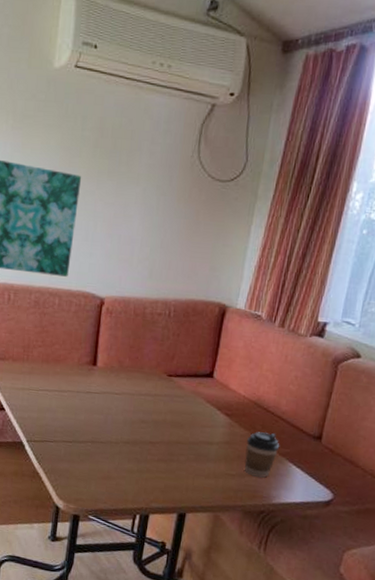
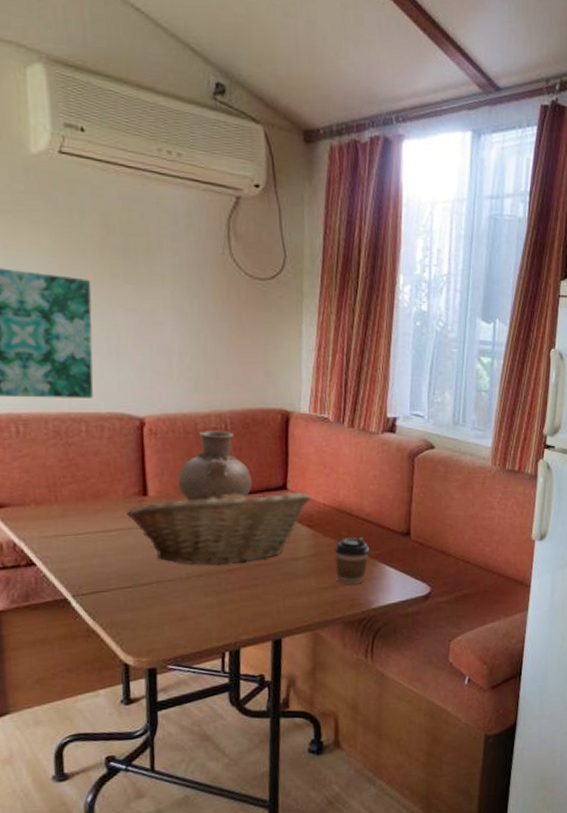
fruit basket: none [78,367,234,439] -> present [127,488,311,566]
vase: none [121,315,184,380] -> present [177,430,252,501]

